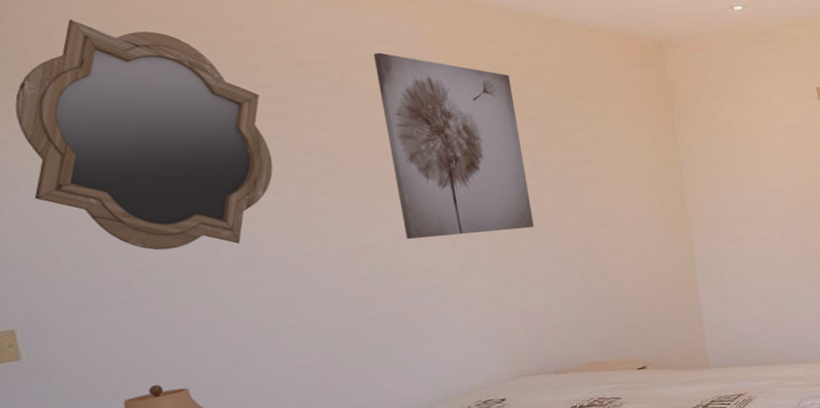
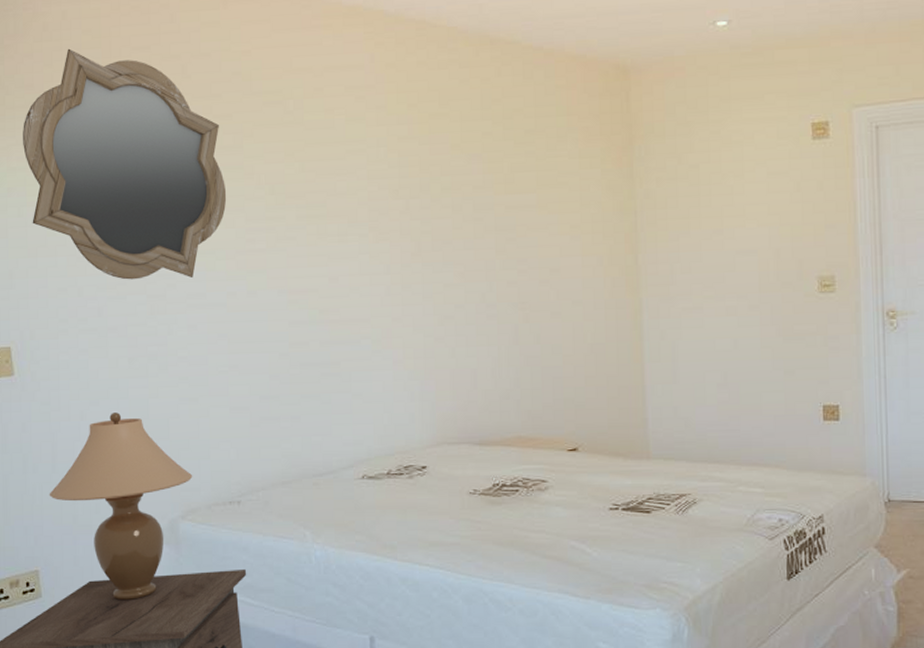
wall art: present [373,52,535,240] -> none [325,80,471,284]

